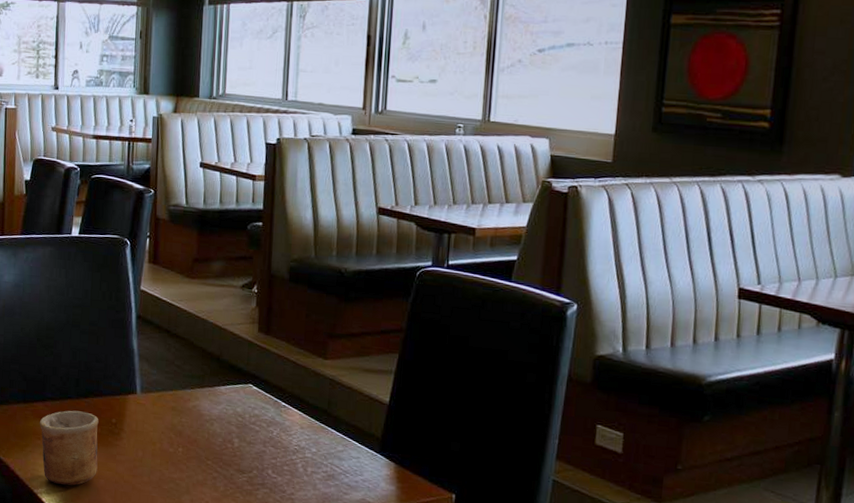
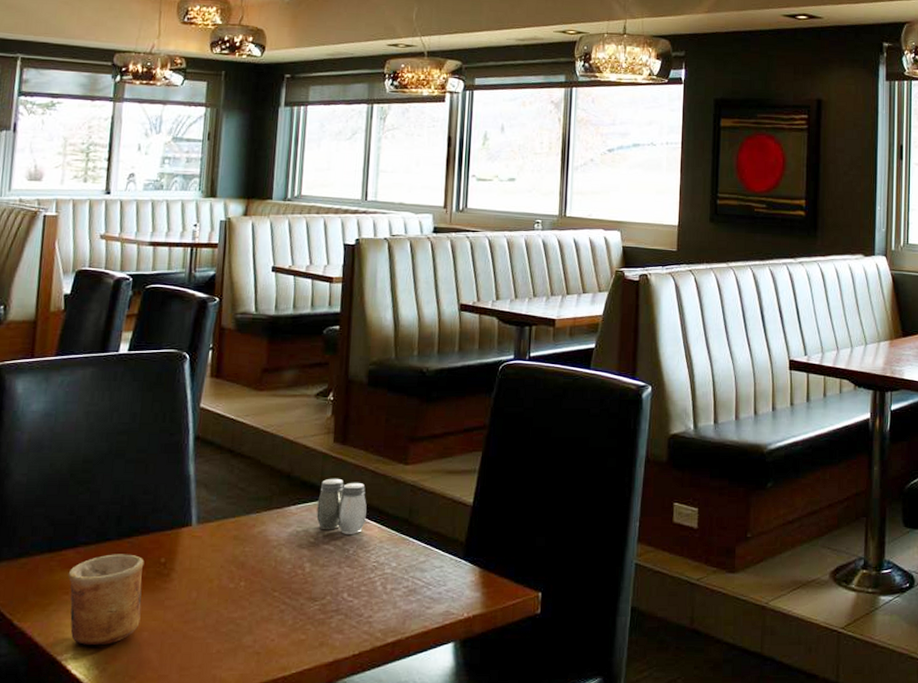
salt and pepper shaker: none [243,364,289,418] -> present [316,478,367,534]

